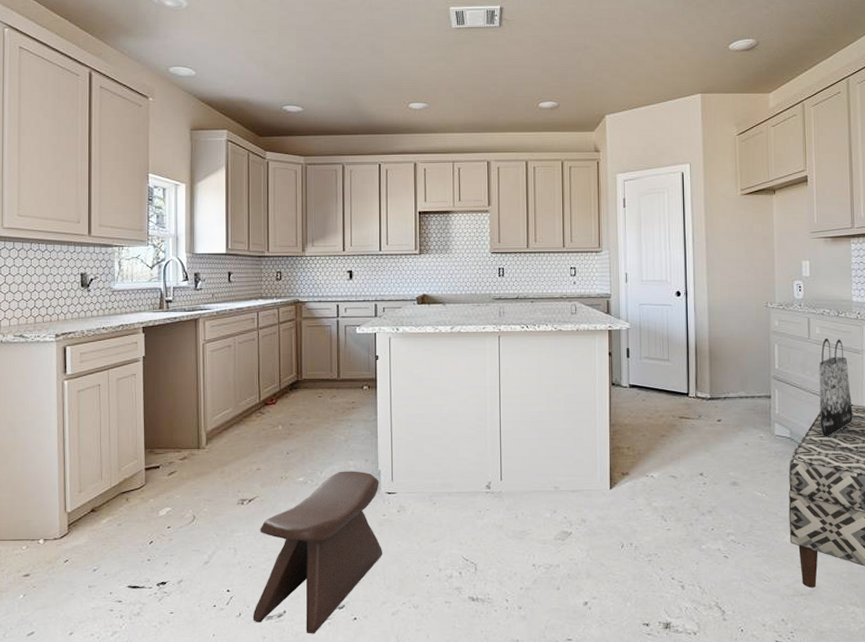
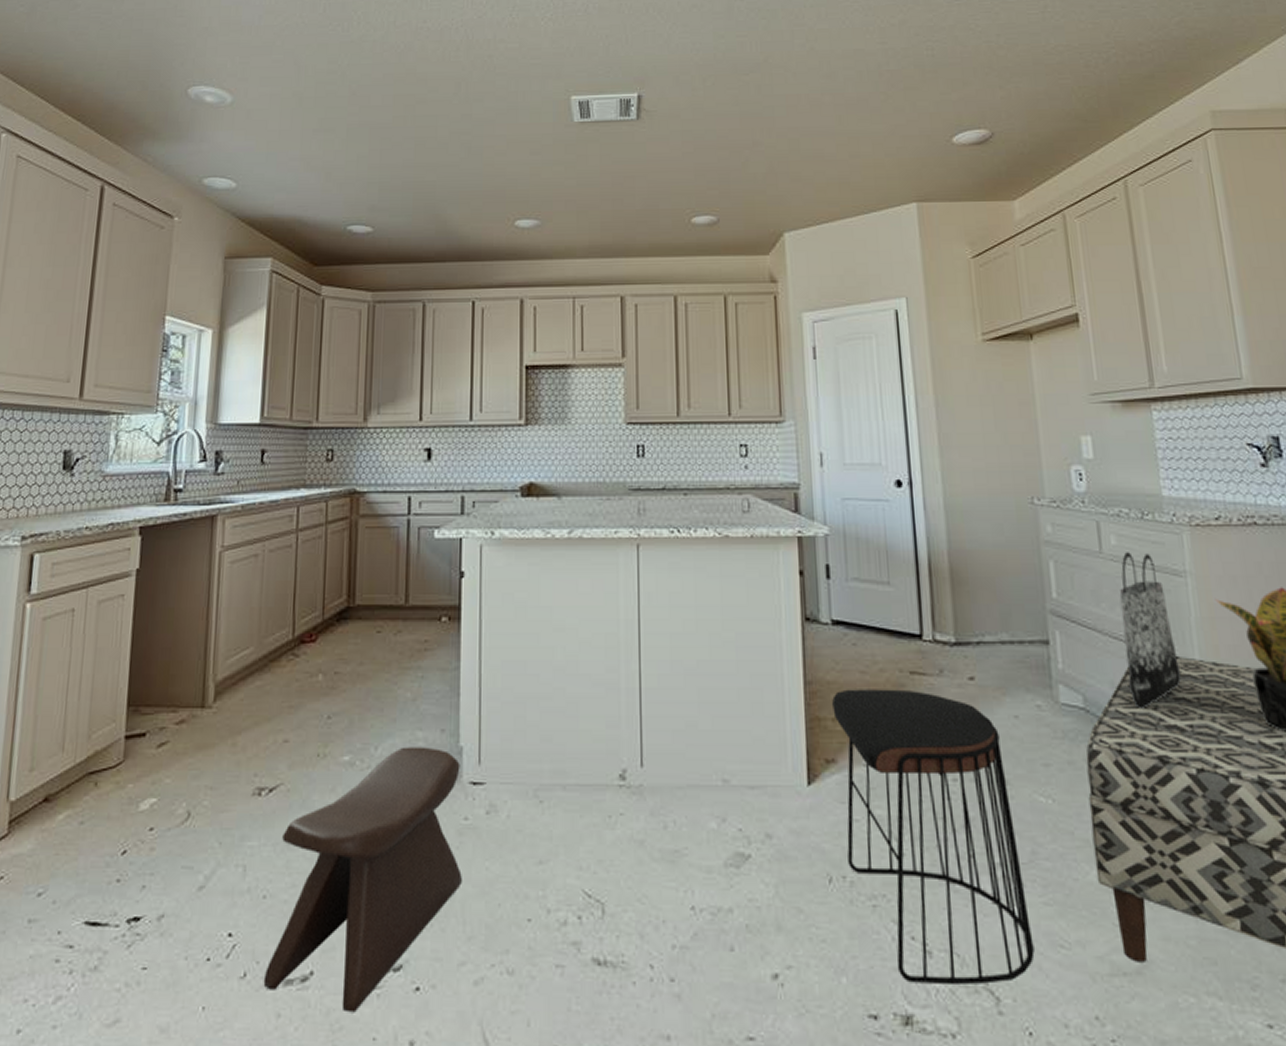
stool: none [628,428,748,605] -> present [832,689,1035,986]

